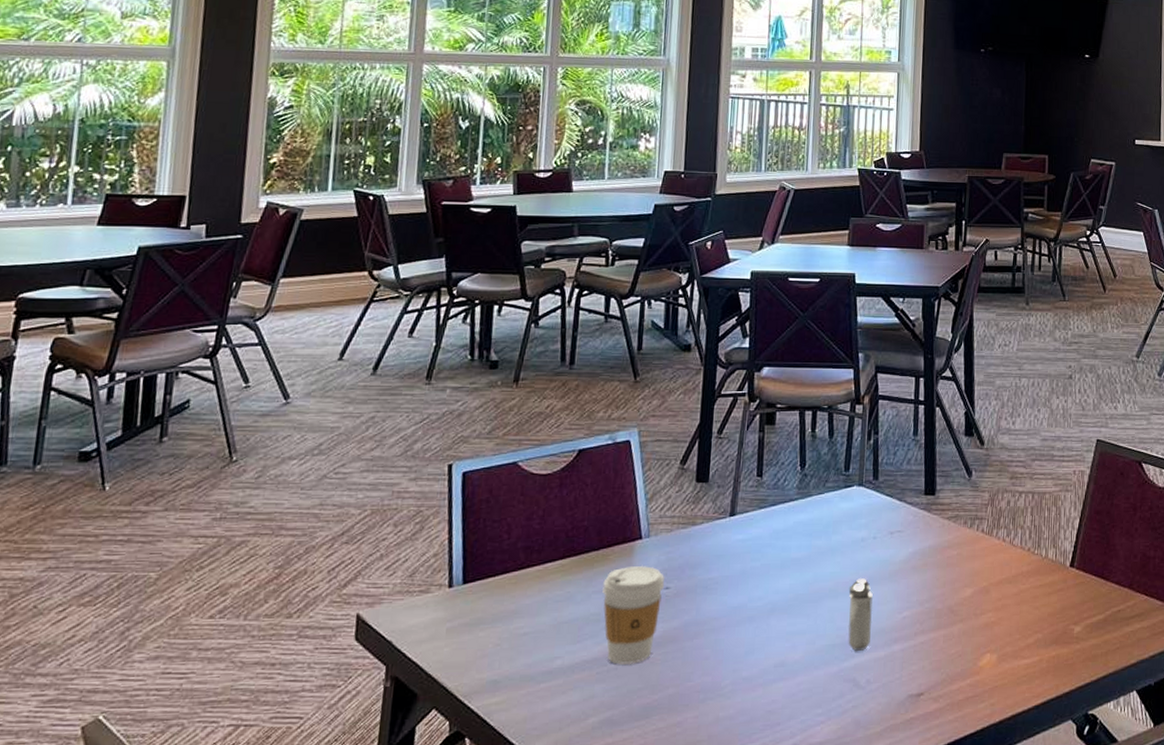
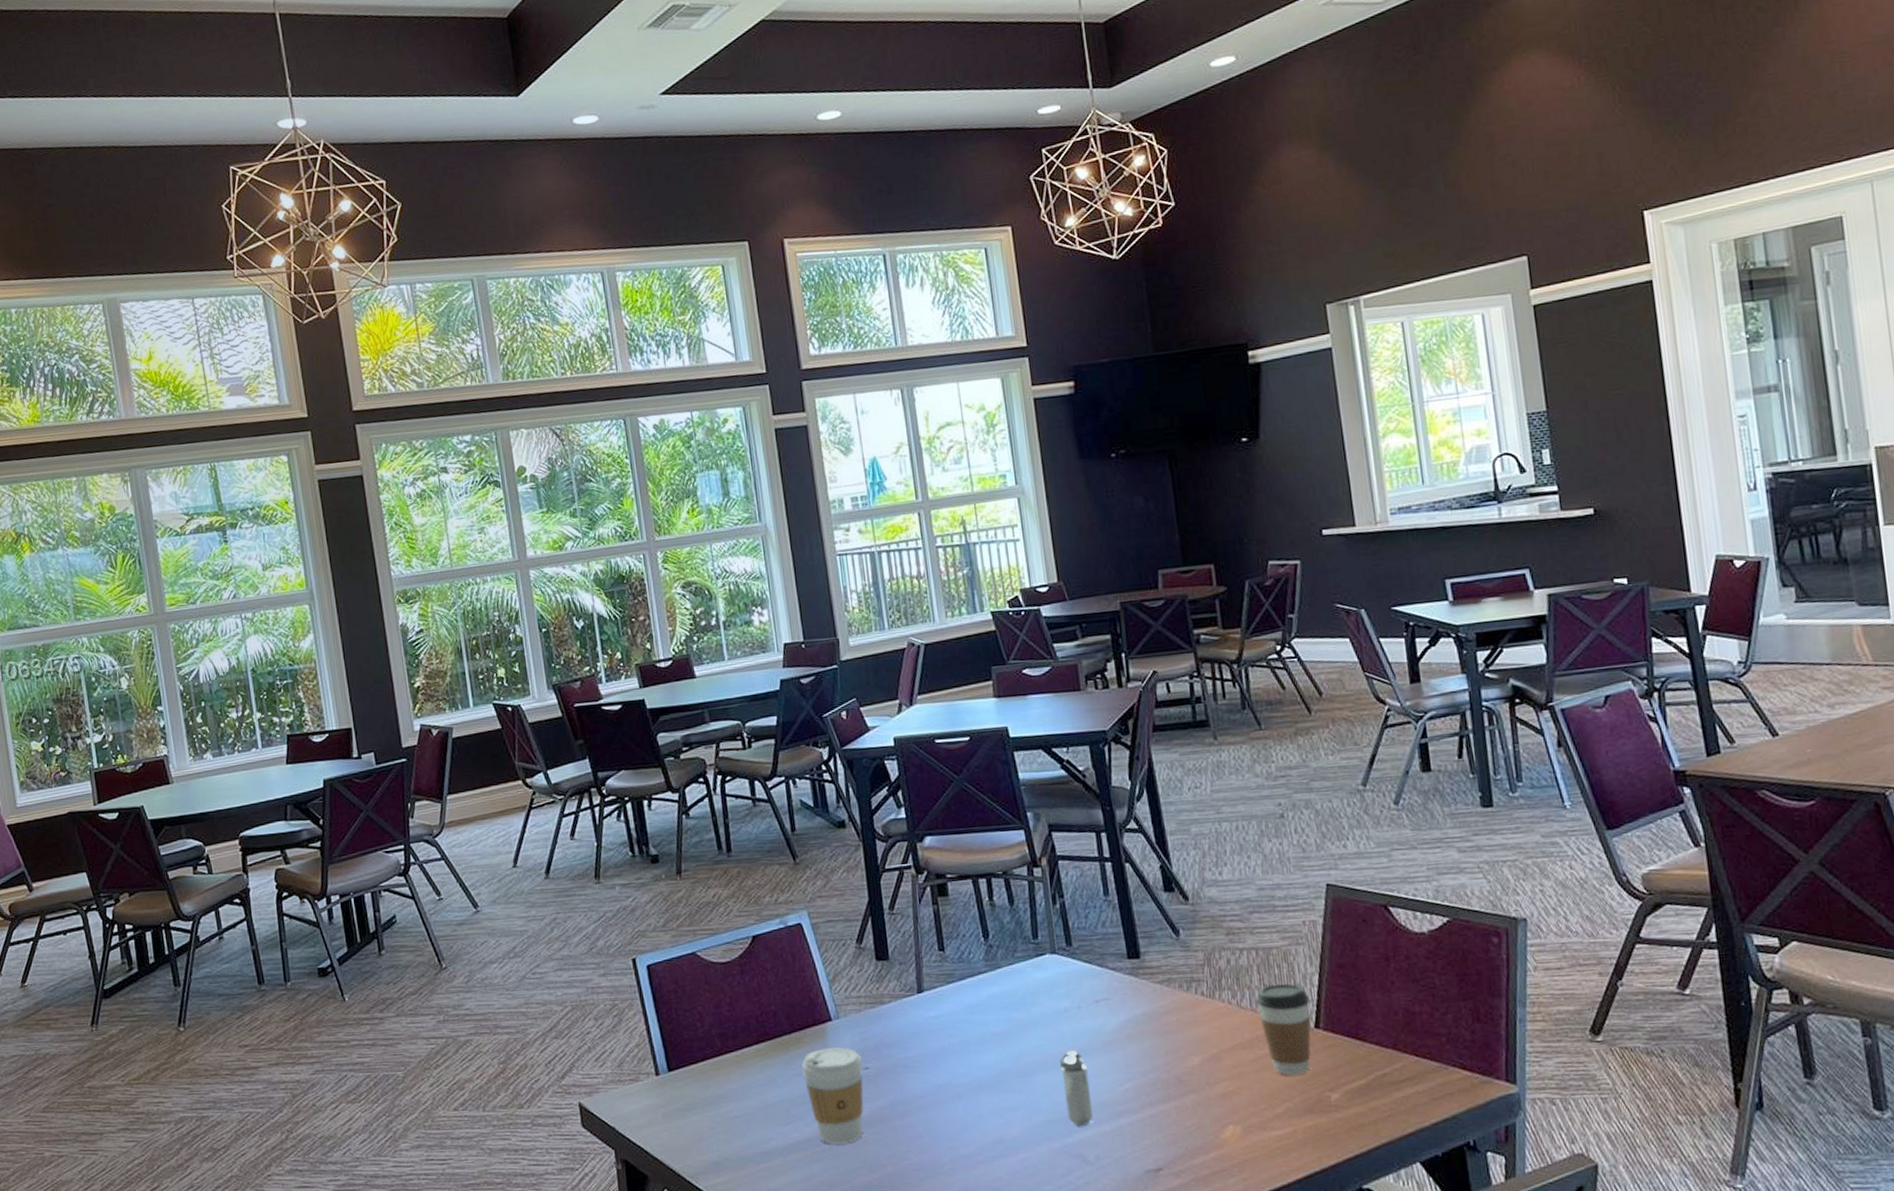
coffee cup: none [1026,525,1070,609] -> present [1256,983,1311,1076]

